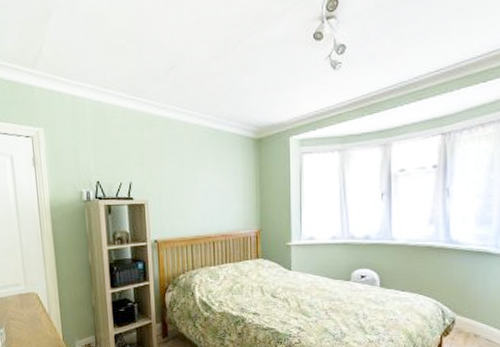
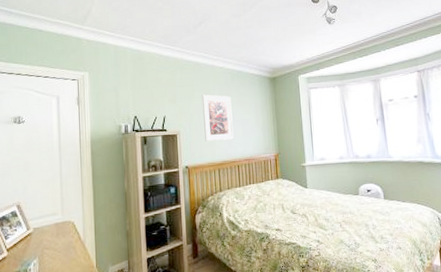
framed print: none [173,157,209,213] -> present [201,94,234,141]

